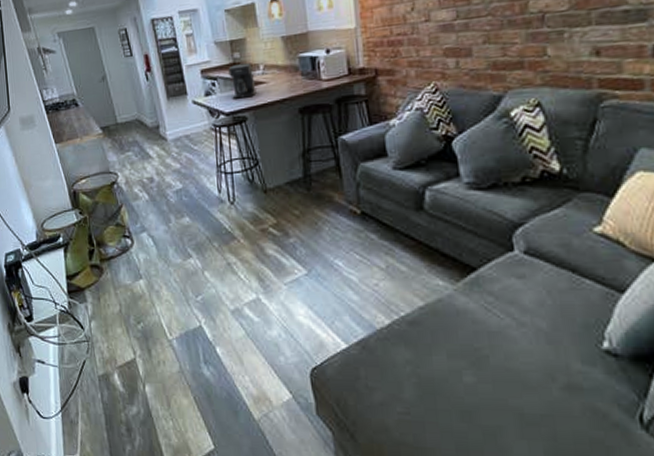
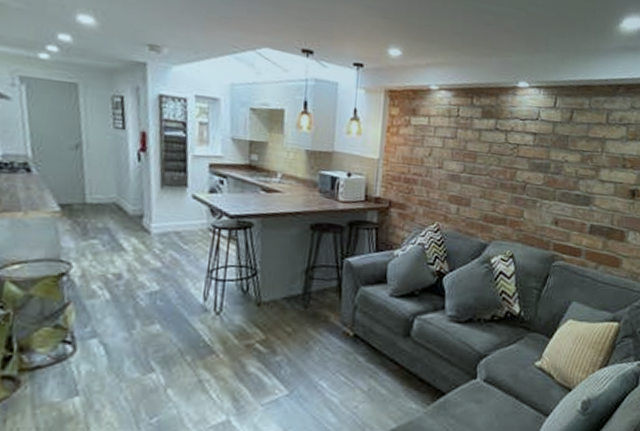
coffee maker: present [228,63,257,99] -> none [240,166,270,204]

